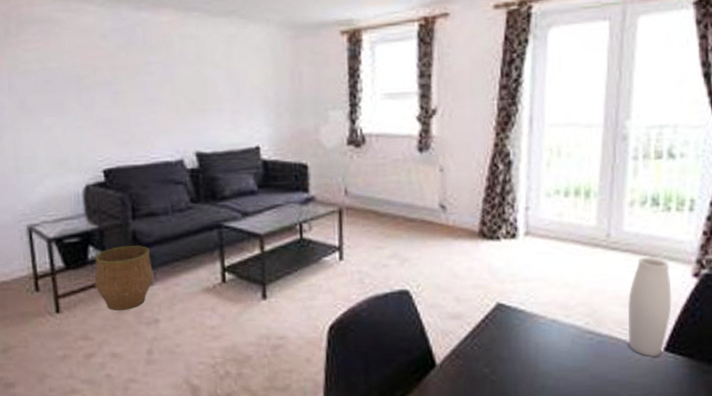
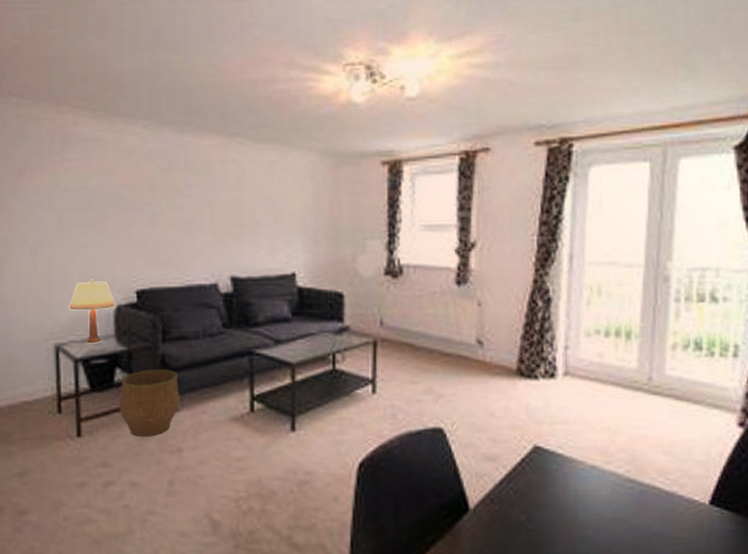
table lamp: none [38,161,84,223] -> present [69,280,116,343]
vase: present [627,257,672,357] -> none [670,403,717,510]

